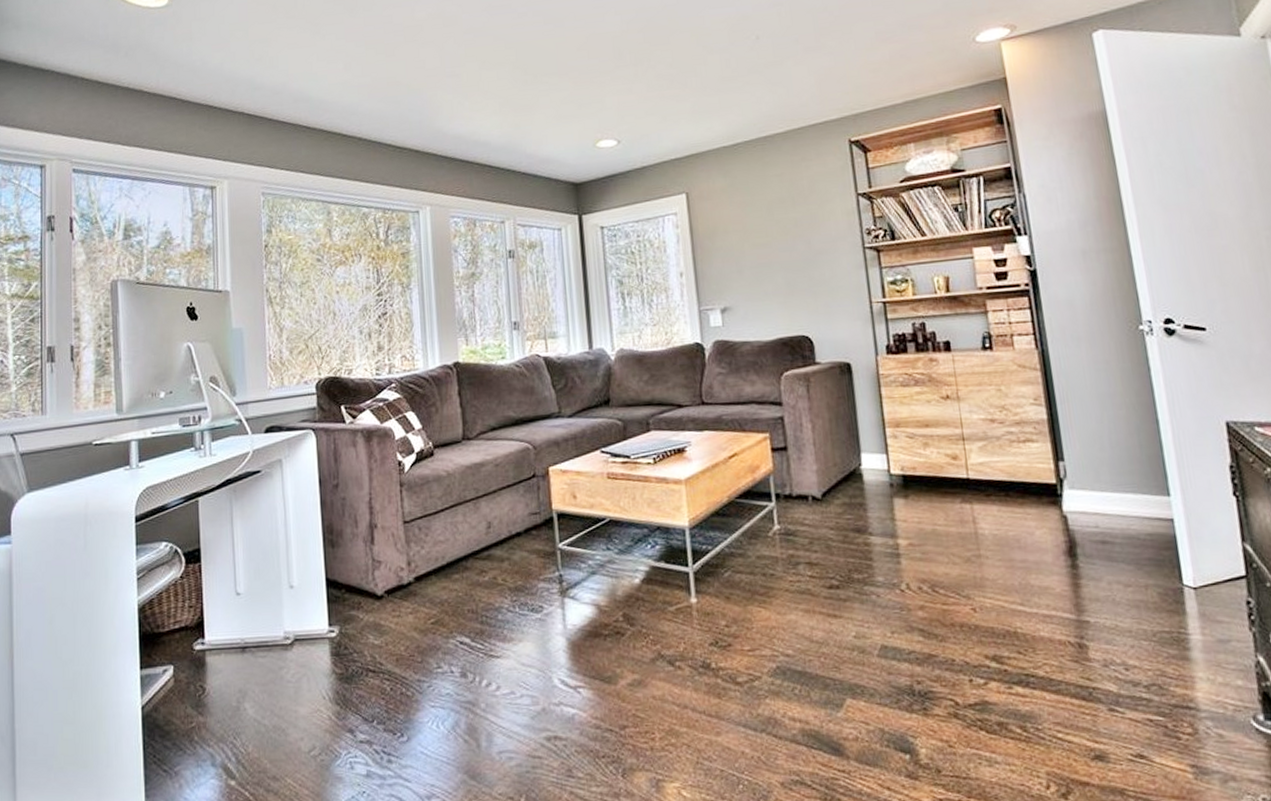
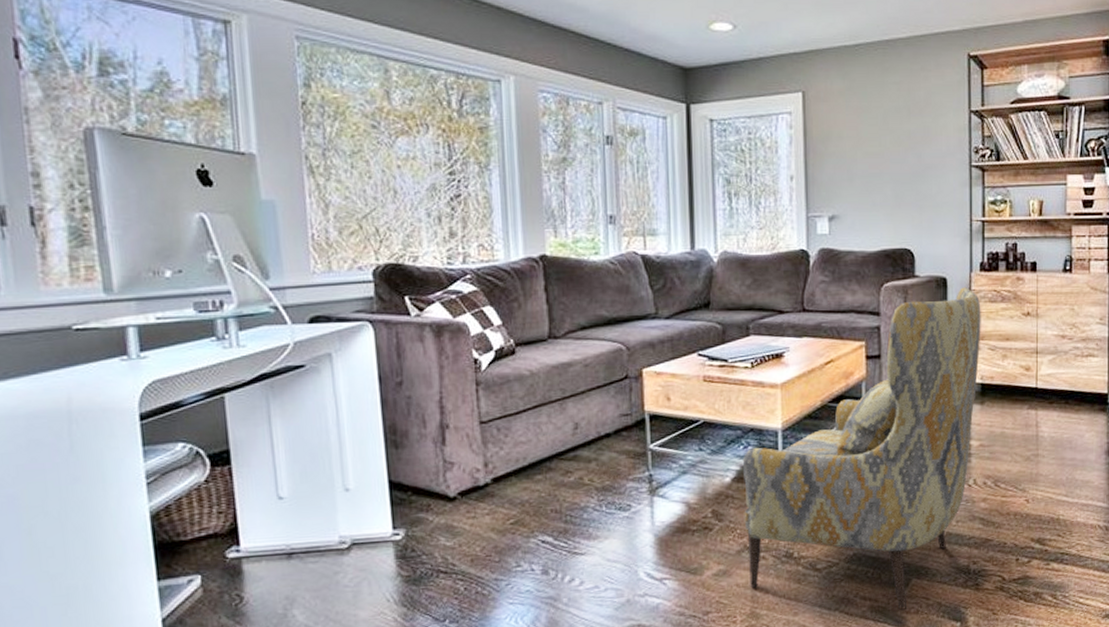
armchair: none [651,372,898,735] -> present [742,287,981,610]

